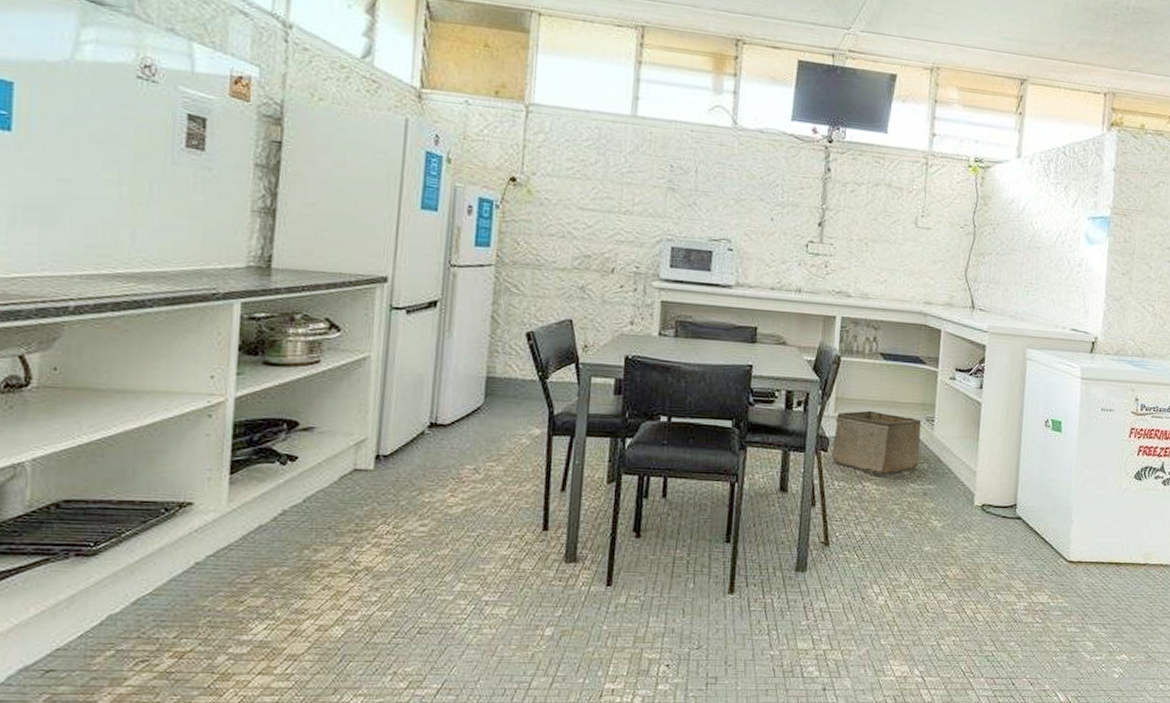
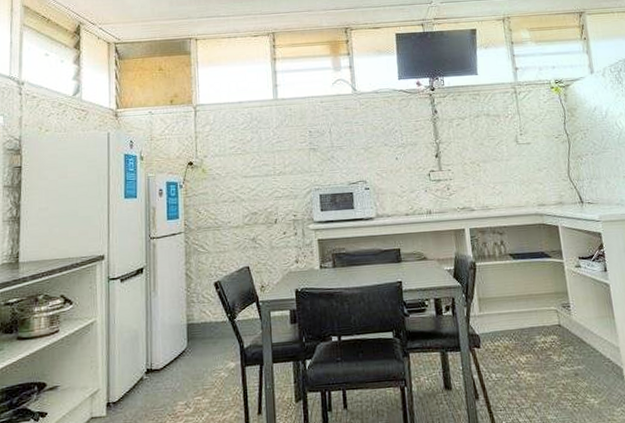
storage bin: present [832,410,922,475] -> none [481,305,564,362]

